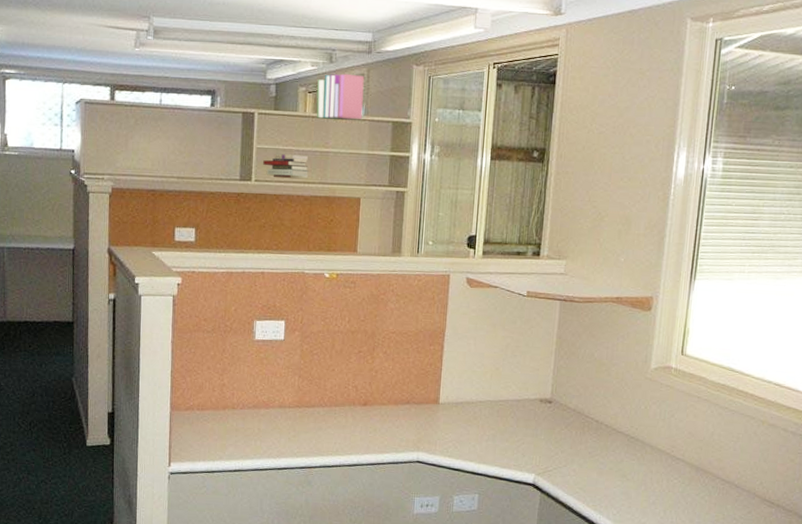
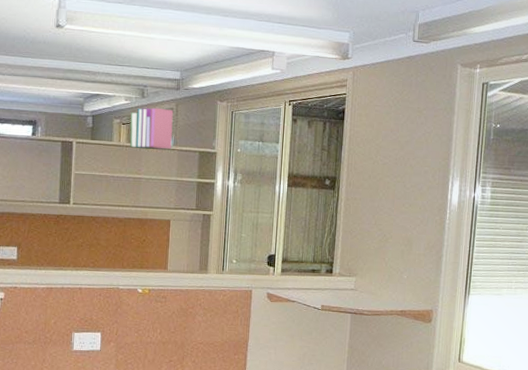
books: present [263,153,308,179] -> none [81,179,122,203]

